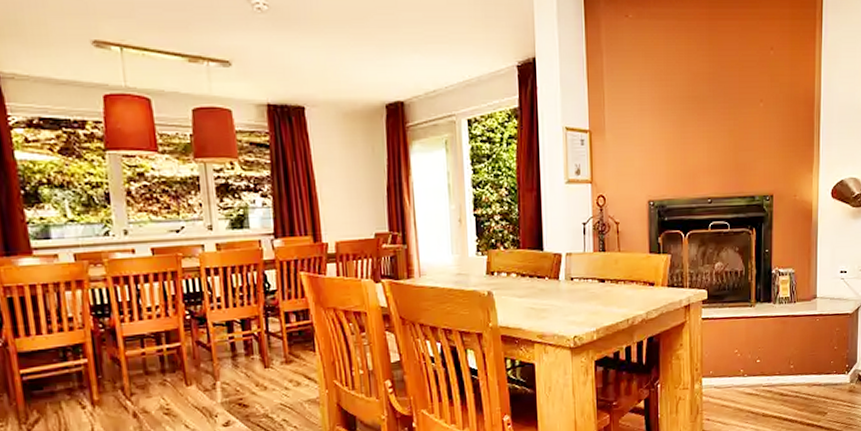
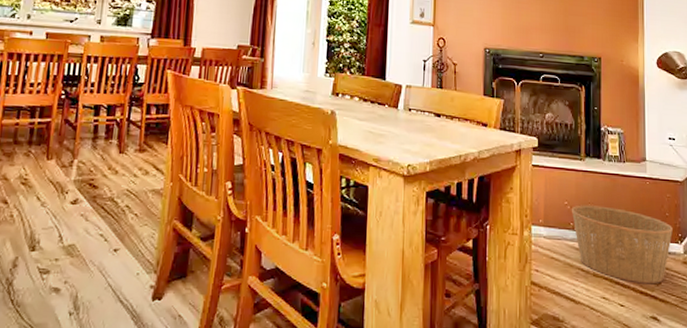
basket: none [741,349,840,417] -> present [571,205,673,284]

